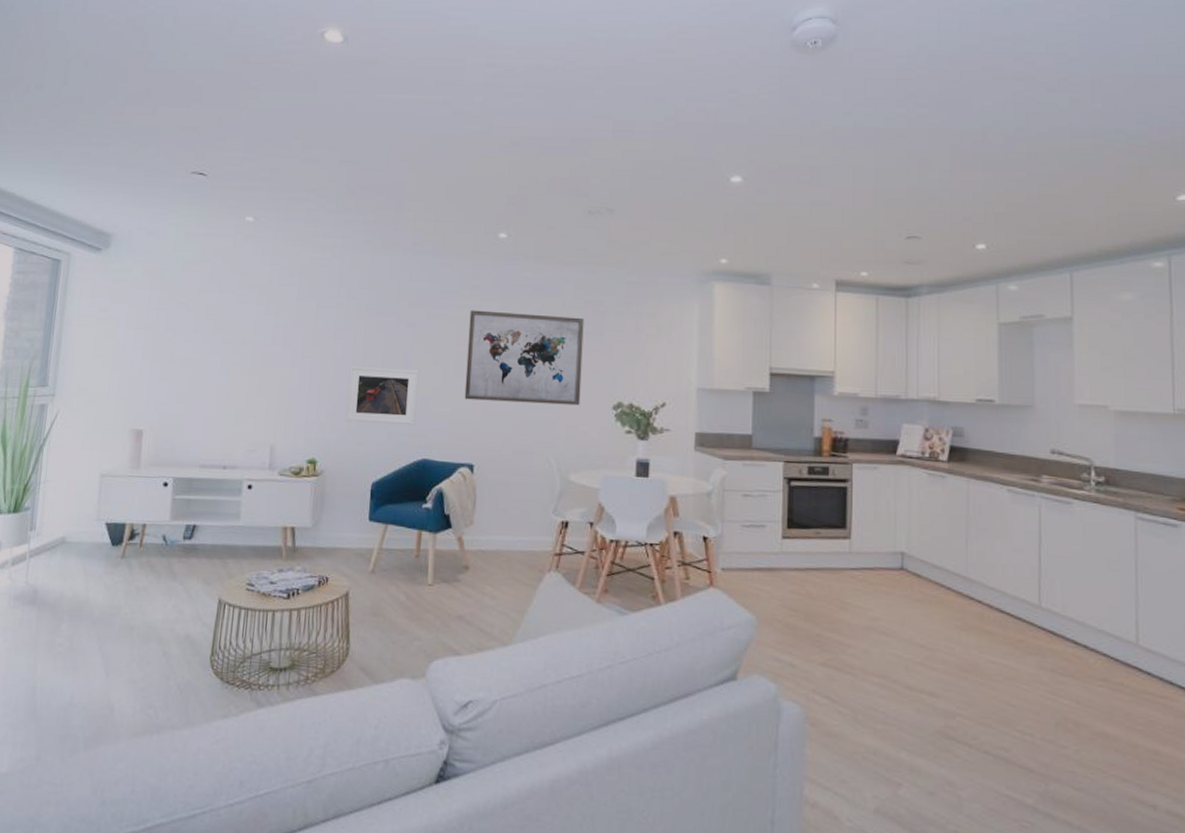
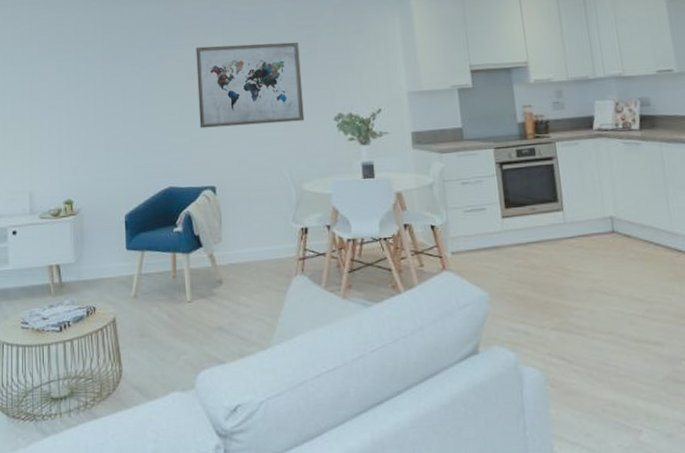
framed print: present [345,366,419,425] -> none [93,107,158,162]

